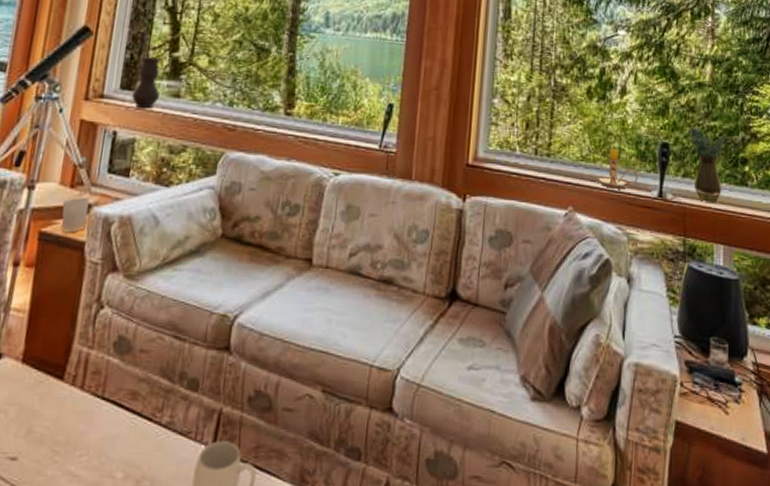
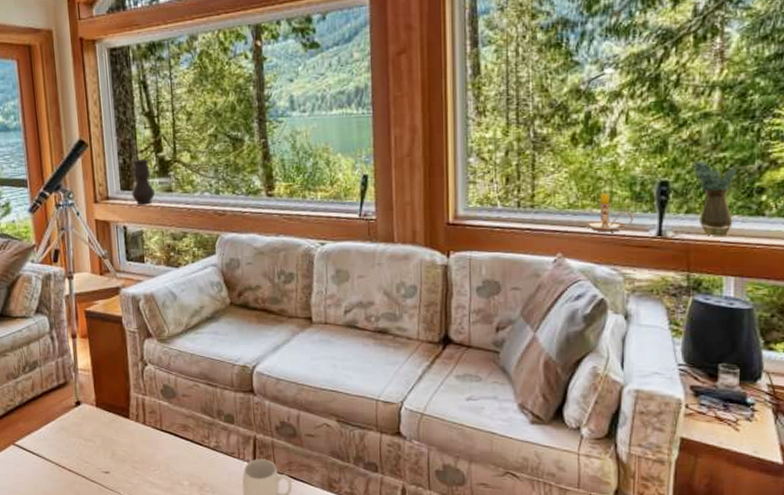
candle holder: present [61,198,89,233] -> none [97,283,119,311]

